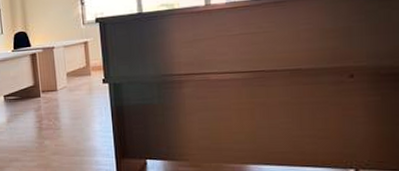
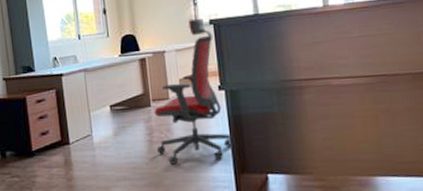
office chair: none [43,16,115,149] -> present [154,18,233,164]

